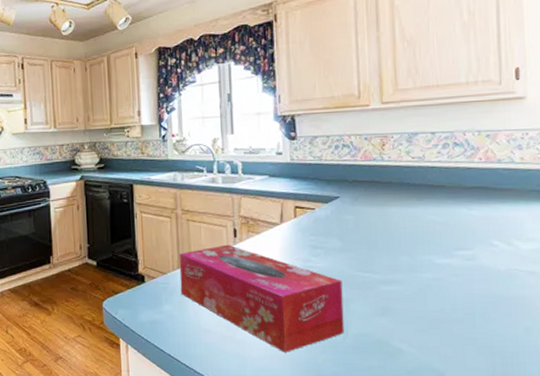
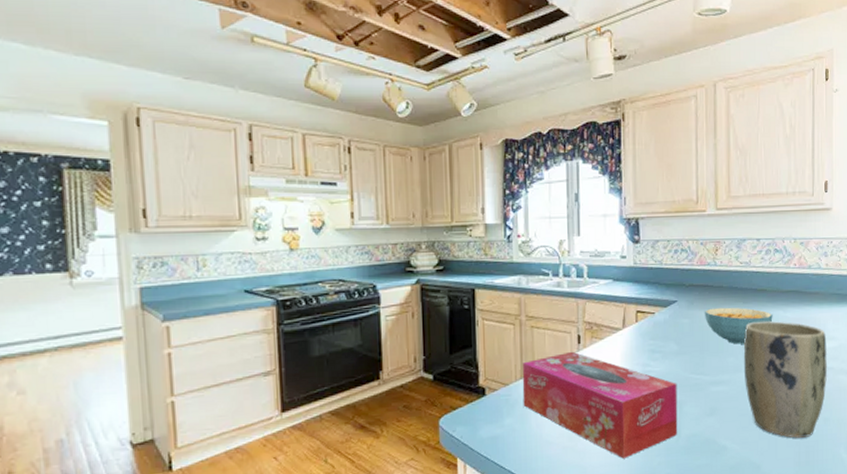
cereal bowl: none [370,204,454,243] -> present [704,307,773,344]
plant pot: none [419,219,527,347] -> present [743,321,827,438]

